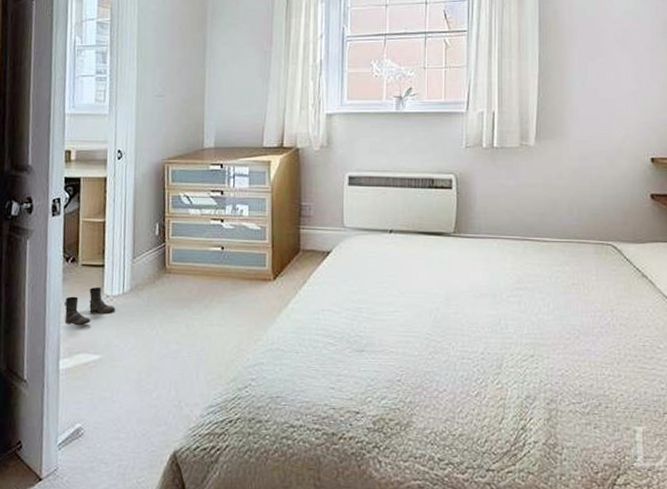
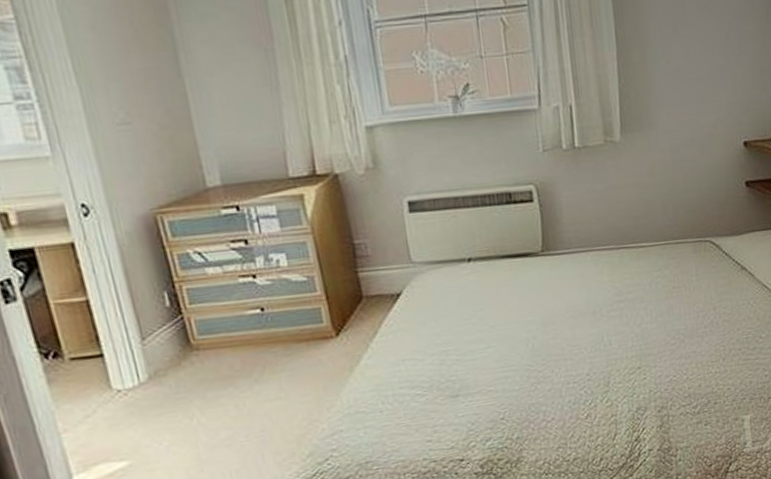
boots: present [64,286,116,326] -> none [58,381,135,434]

